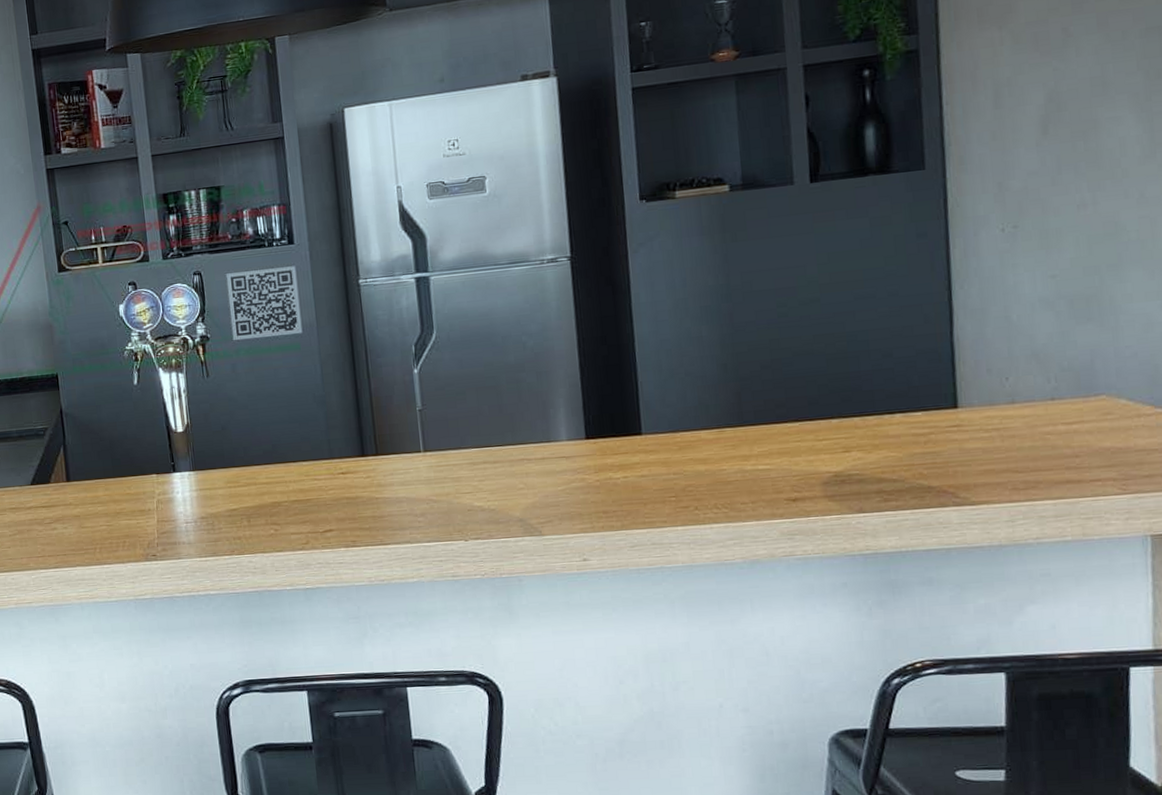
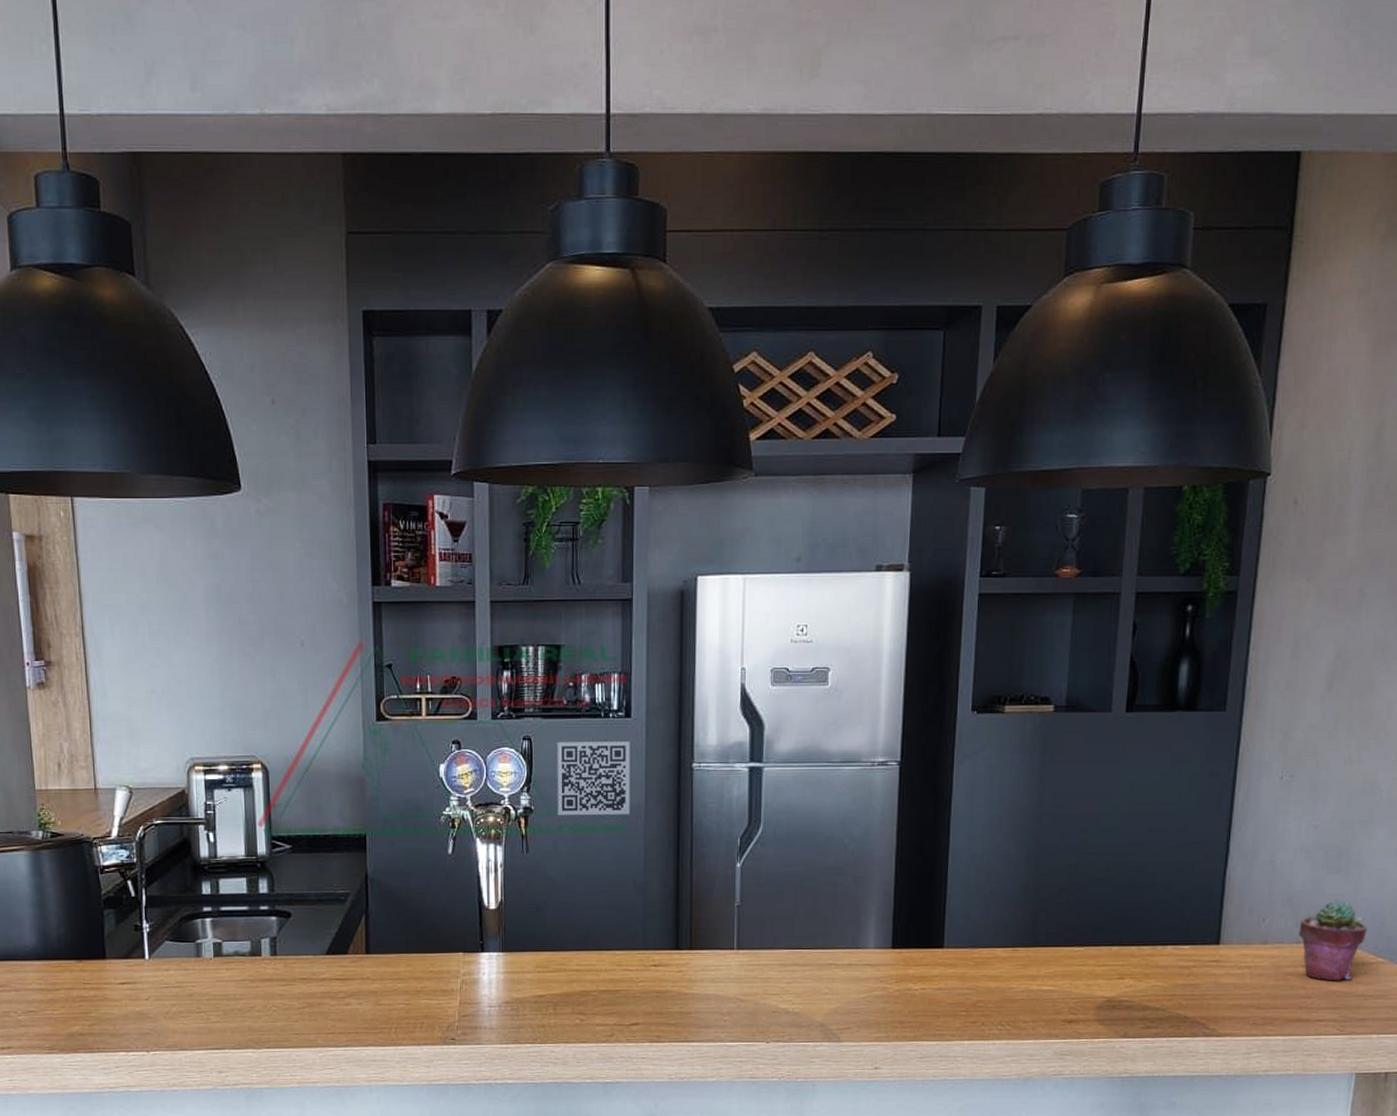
potted succulent: none [1051,351,1137,437] -> present [1298,901,1367,981]

